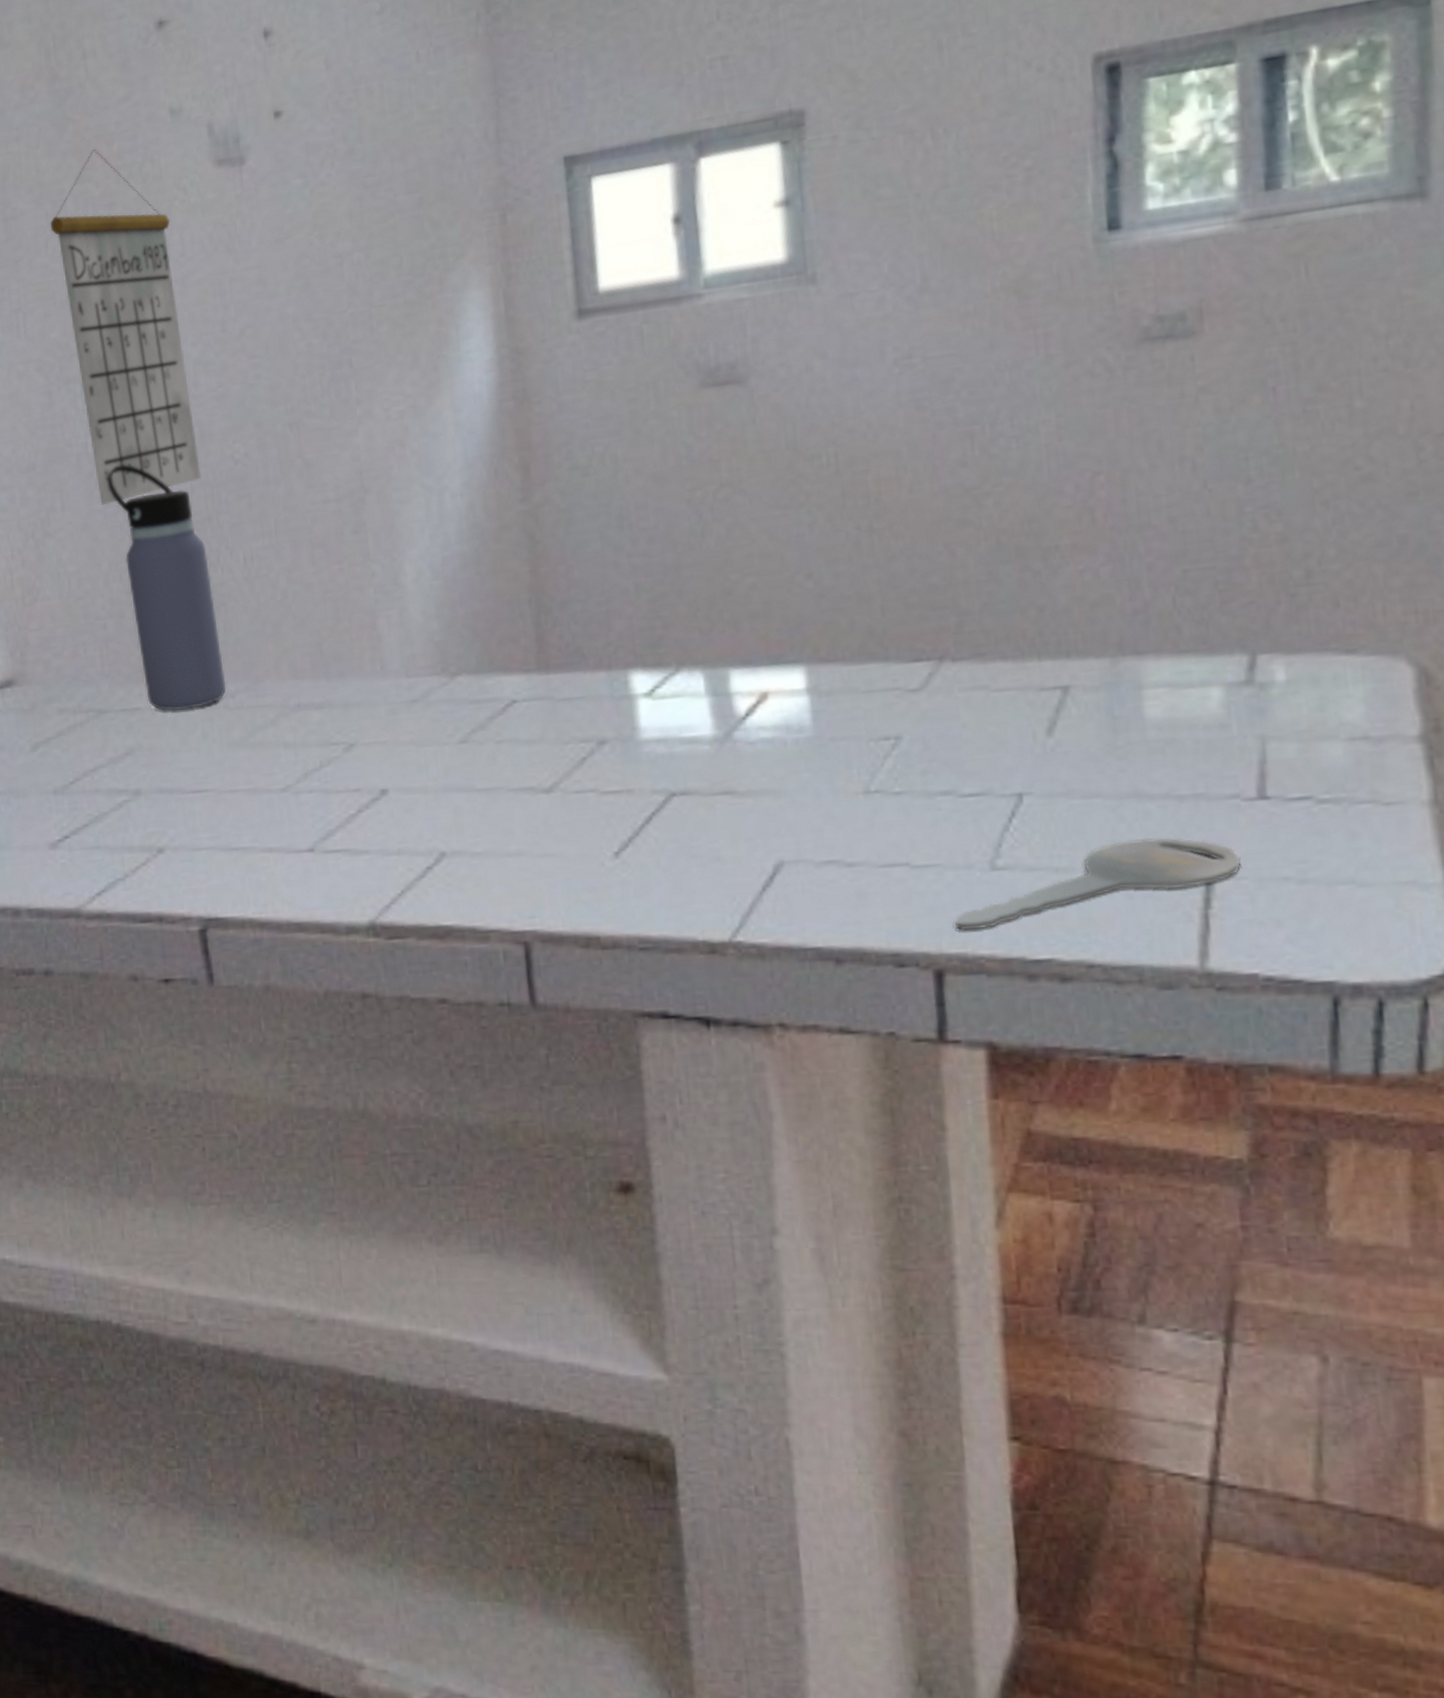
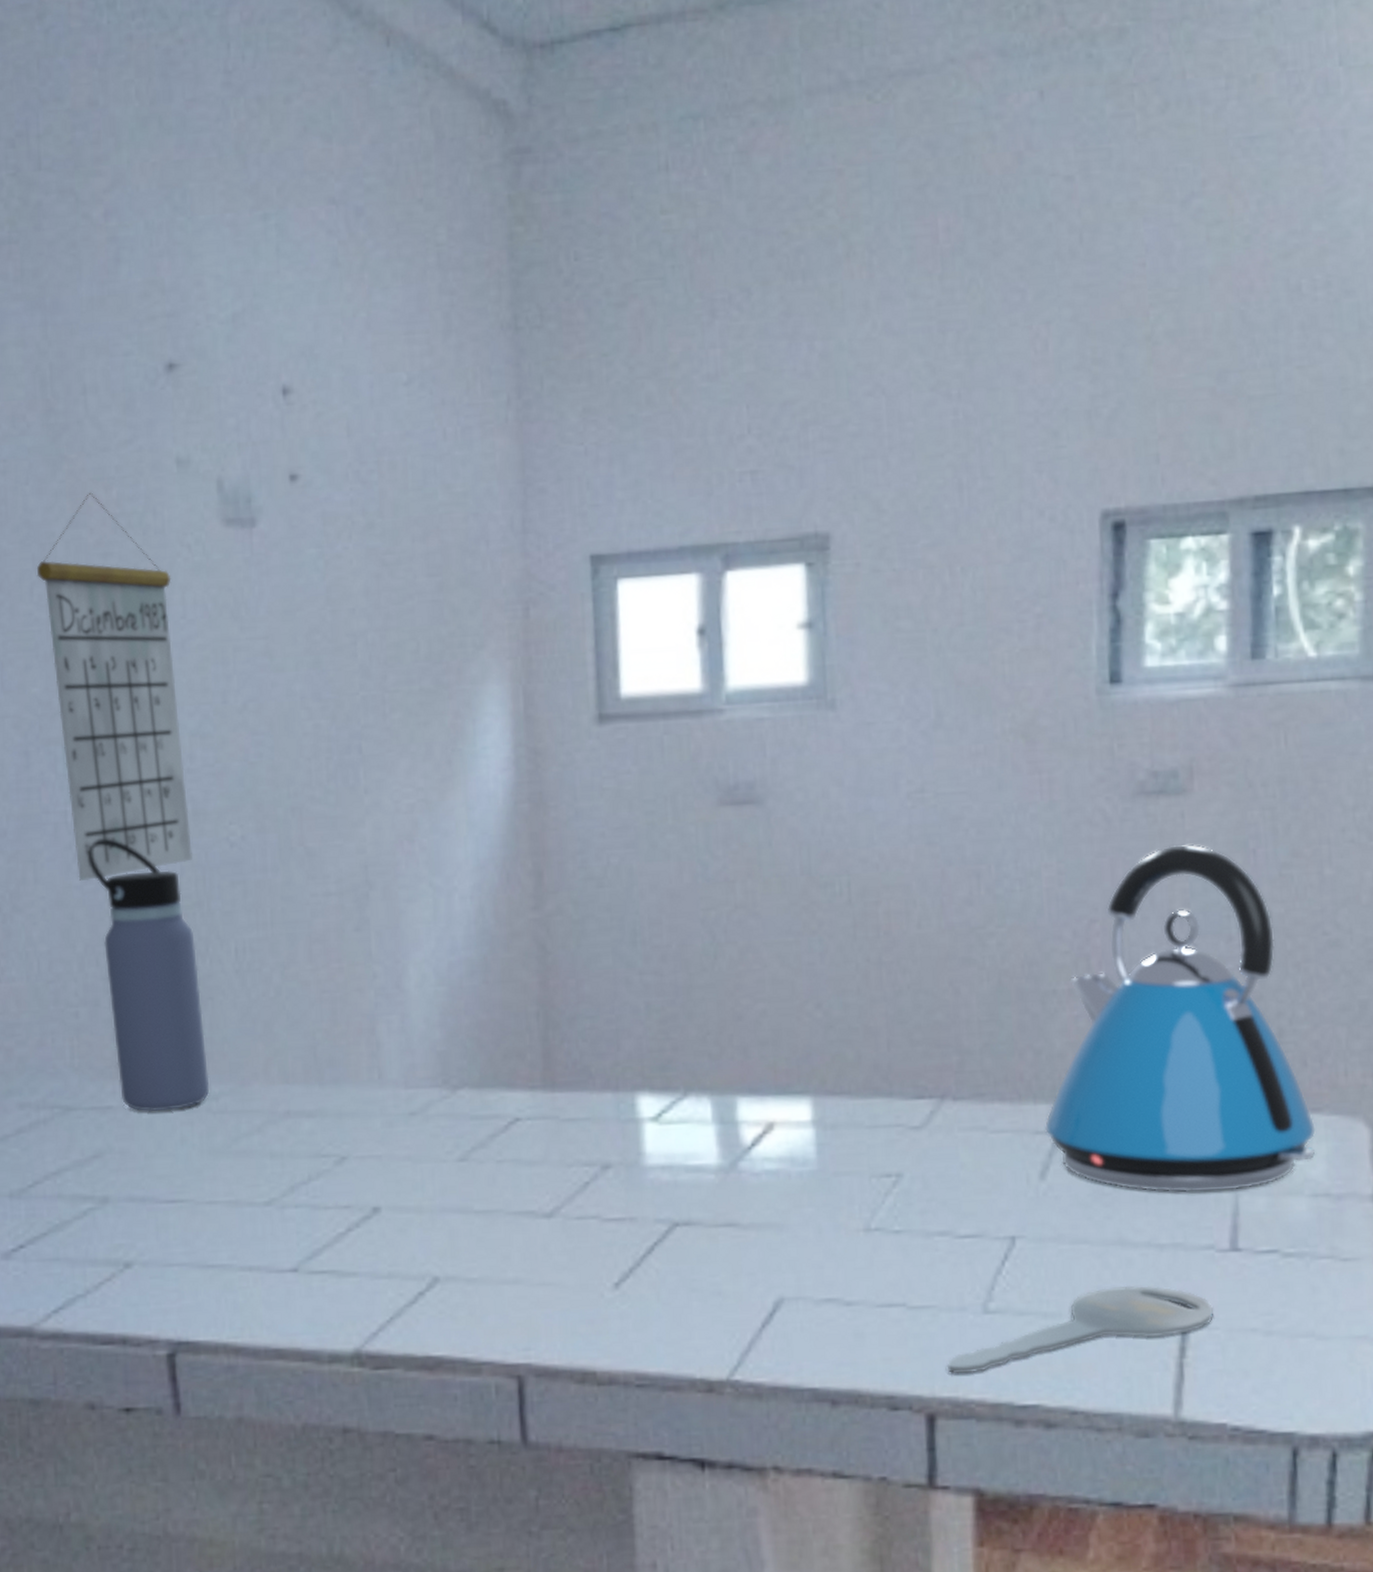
kettle: none [1050,387,1352,743] -> present [1044,843,1317,1193]

